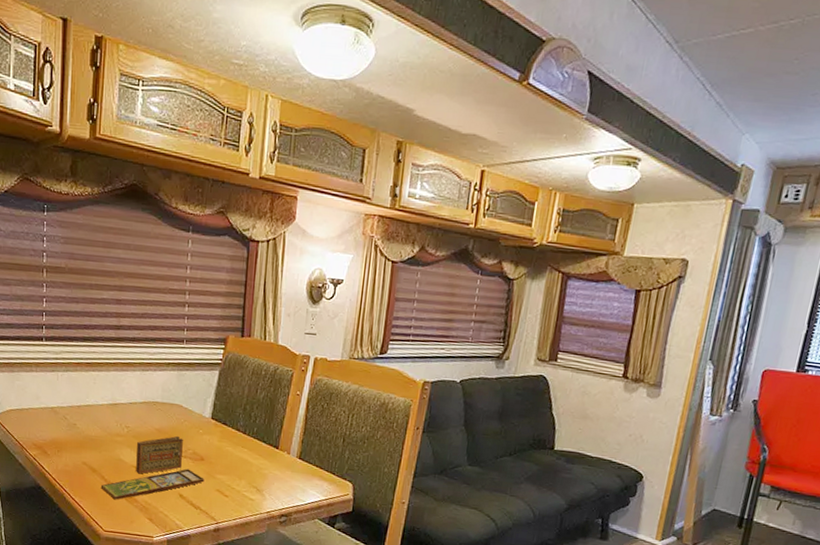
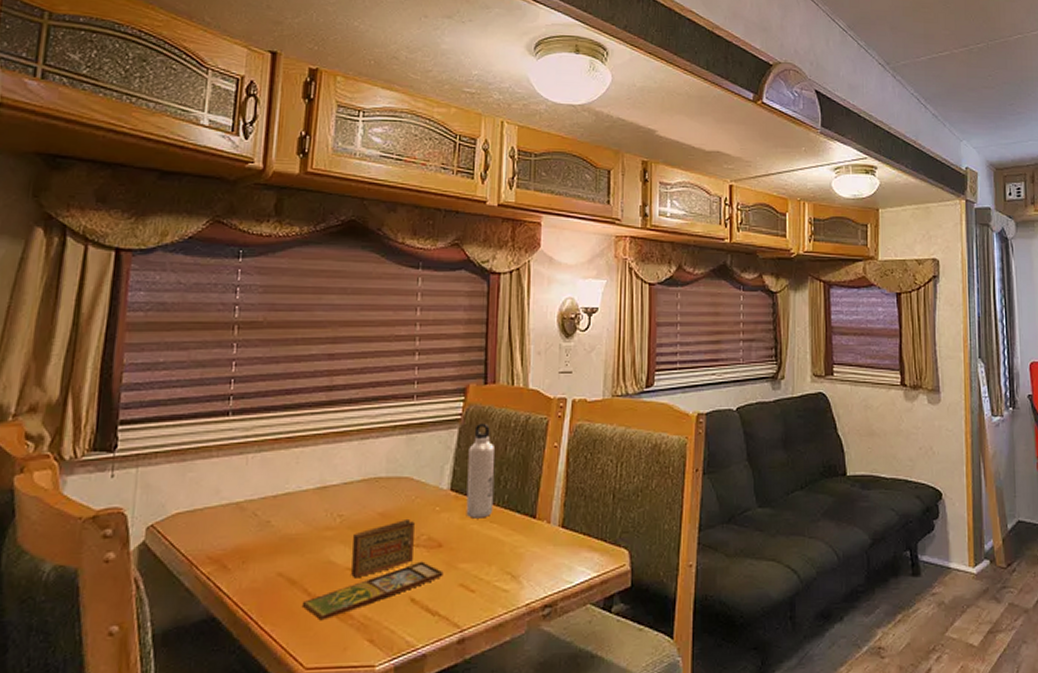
water bottle: none [223,368,248,444] -> present [466,423,496,519]

